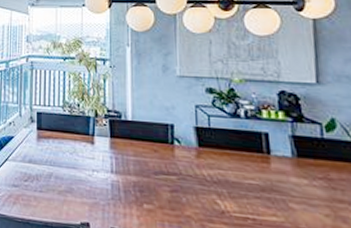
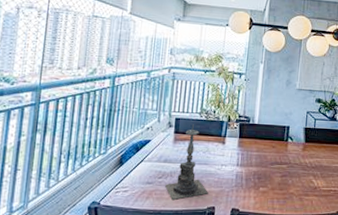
candle holder: none [32,119,80,209] -> present [165,124,208,200]

